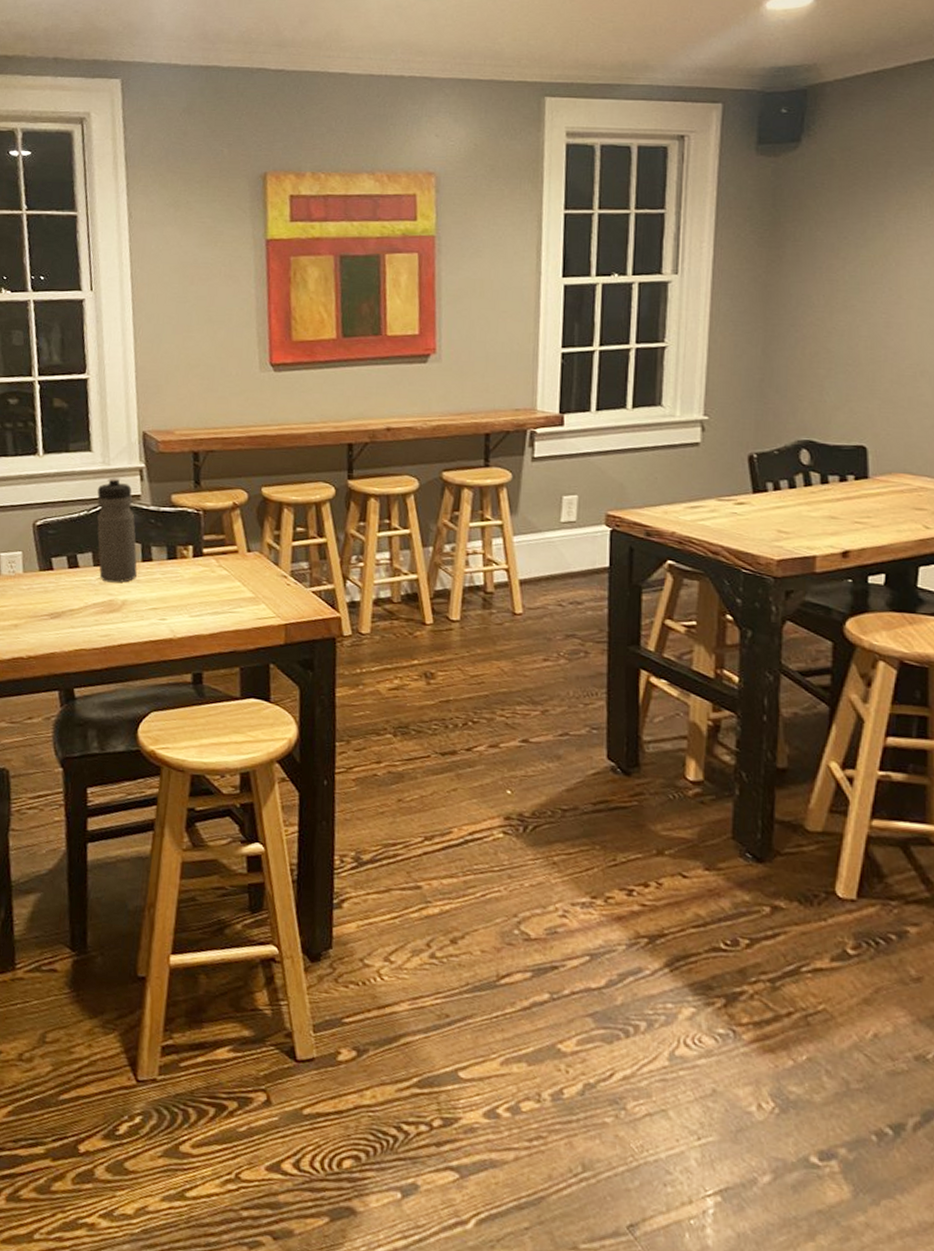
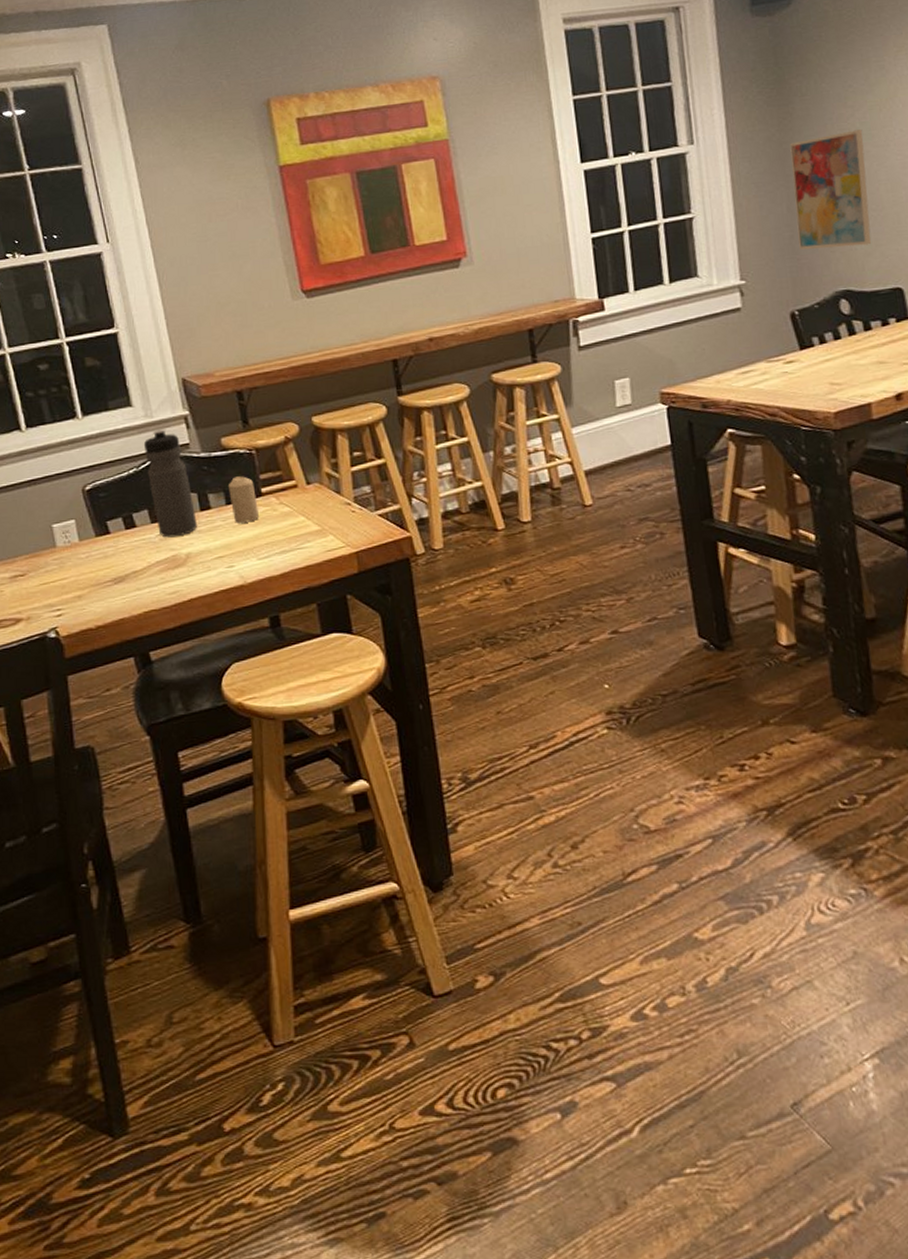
candle: none [171,534,198,580] -> present [227,476,259,523]
wall art: none [768,282,851,399] -> present [789,129,872,250]

